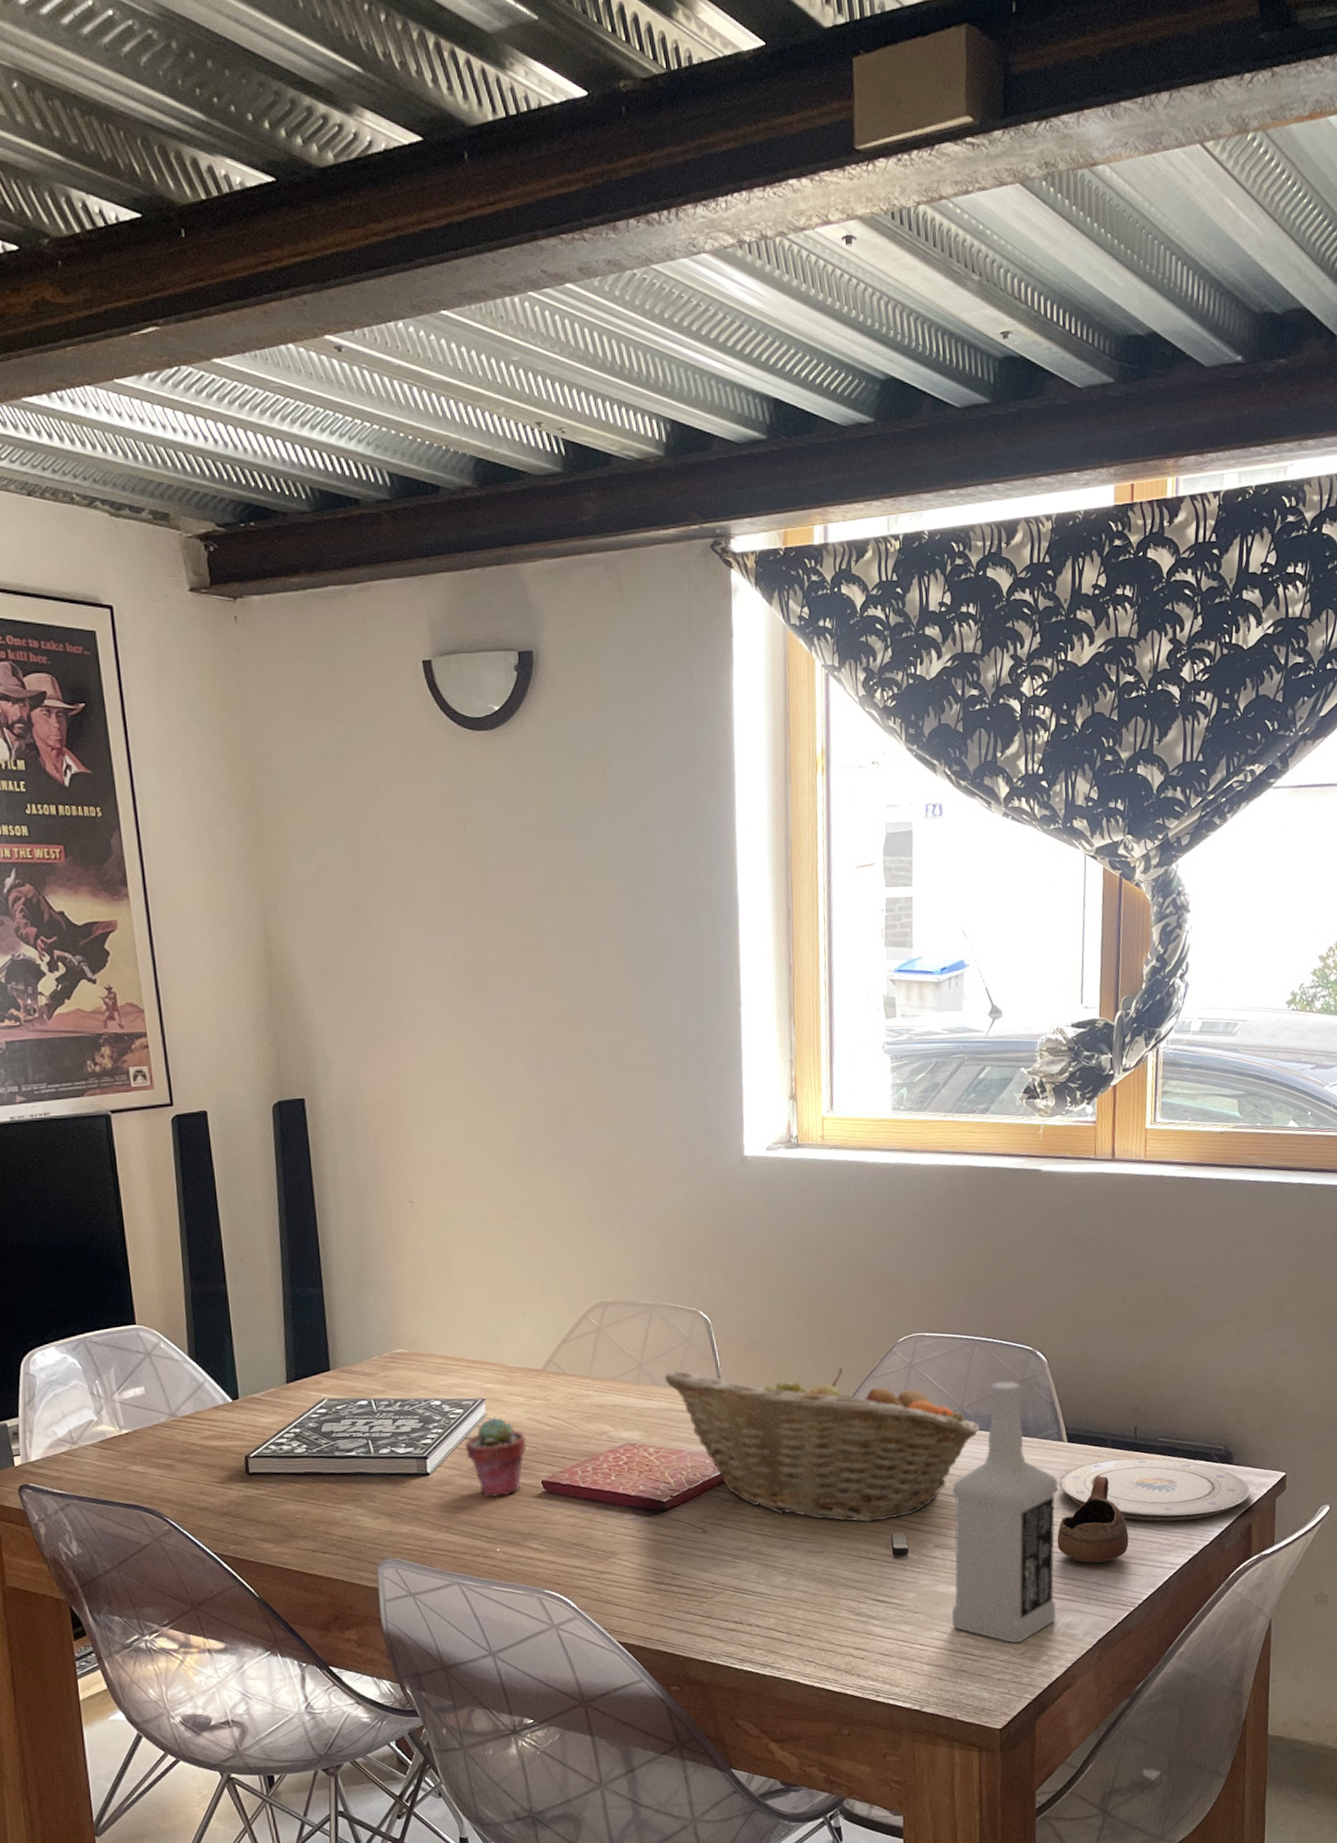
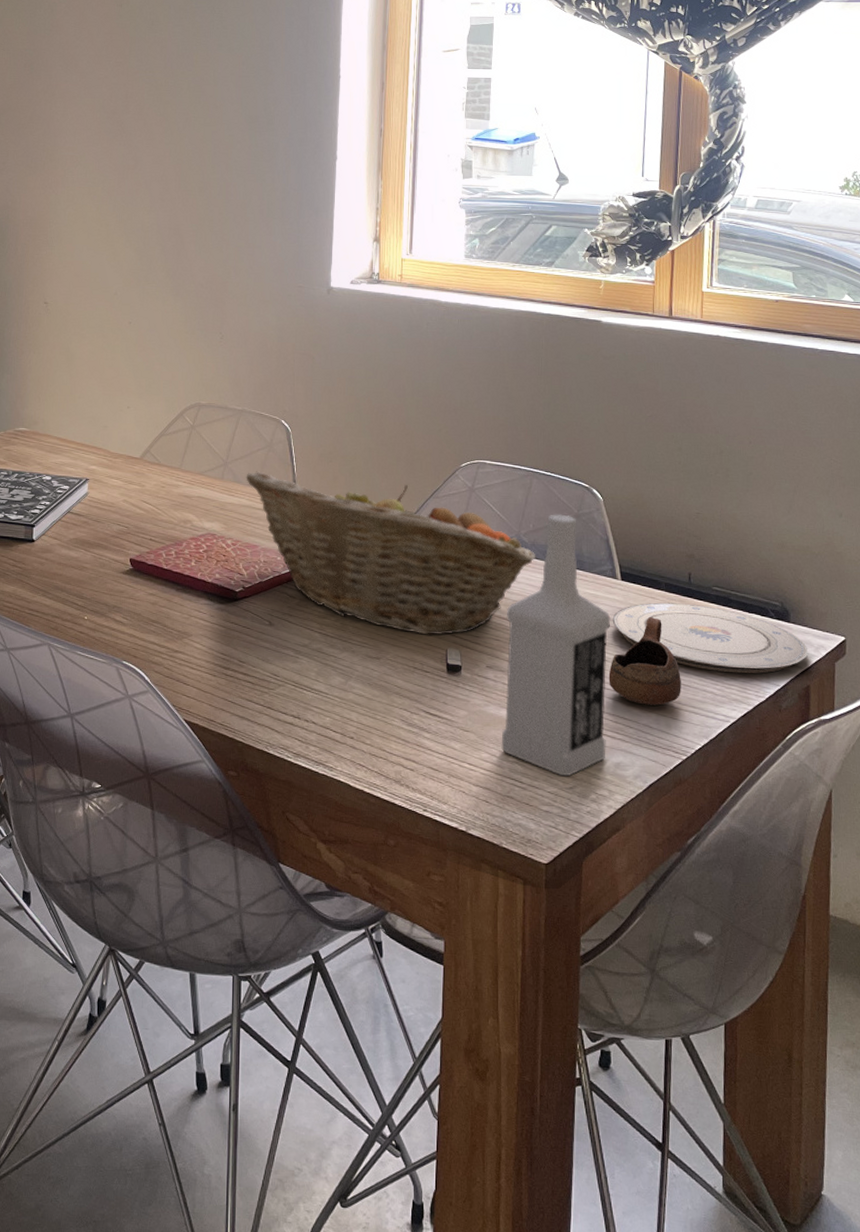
potted succulent: present [465,1417,526,1497] -> none [67,496,120,569]

